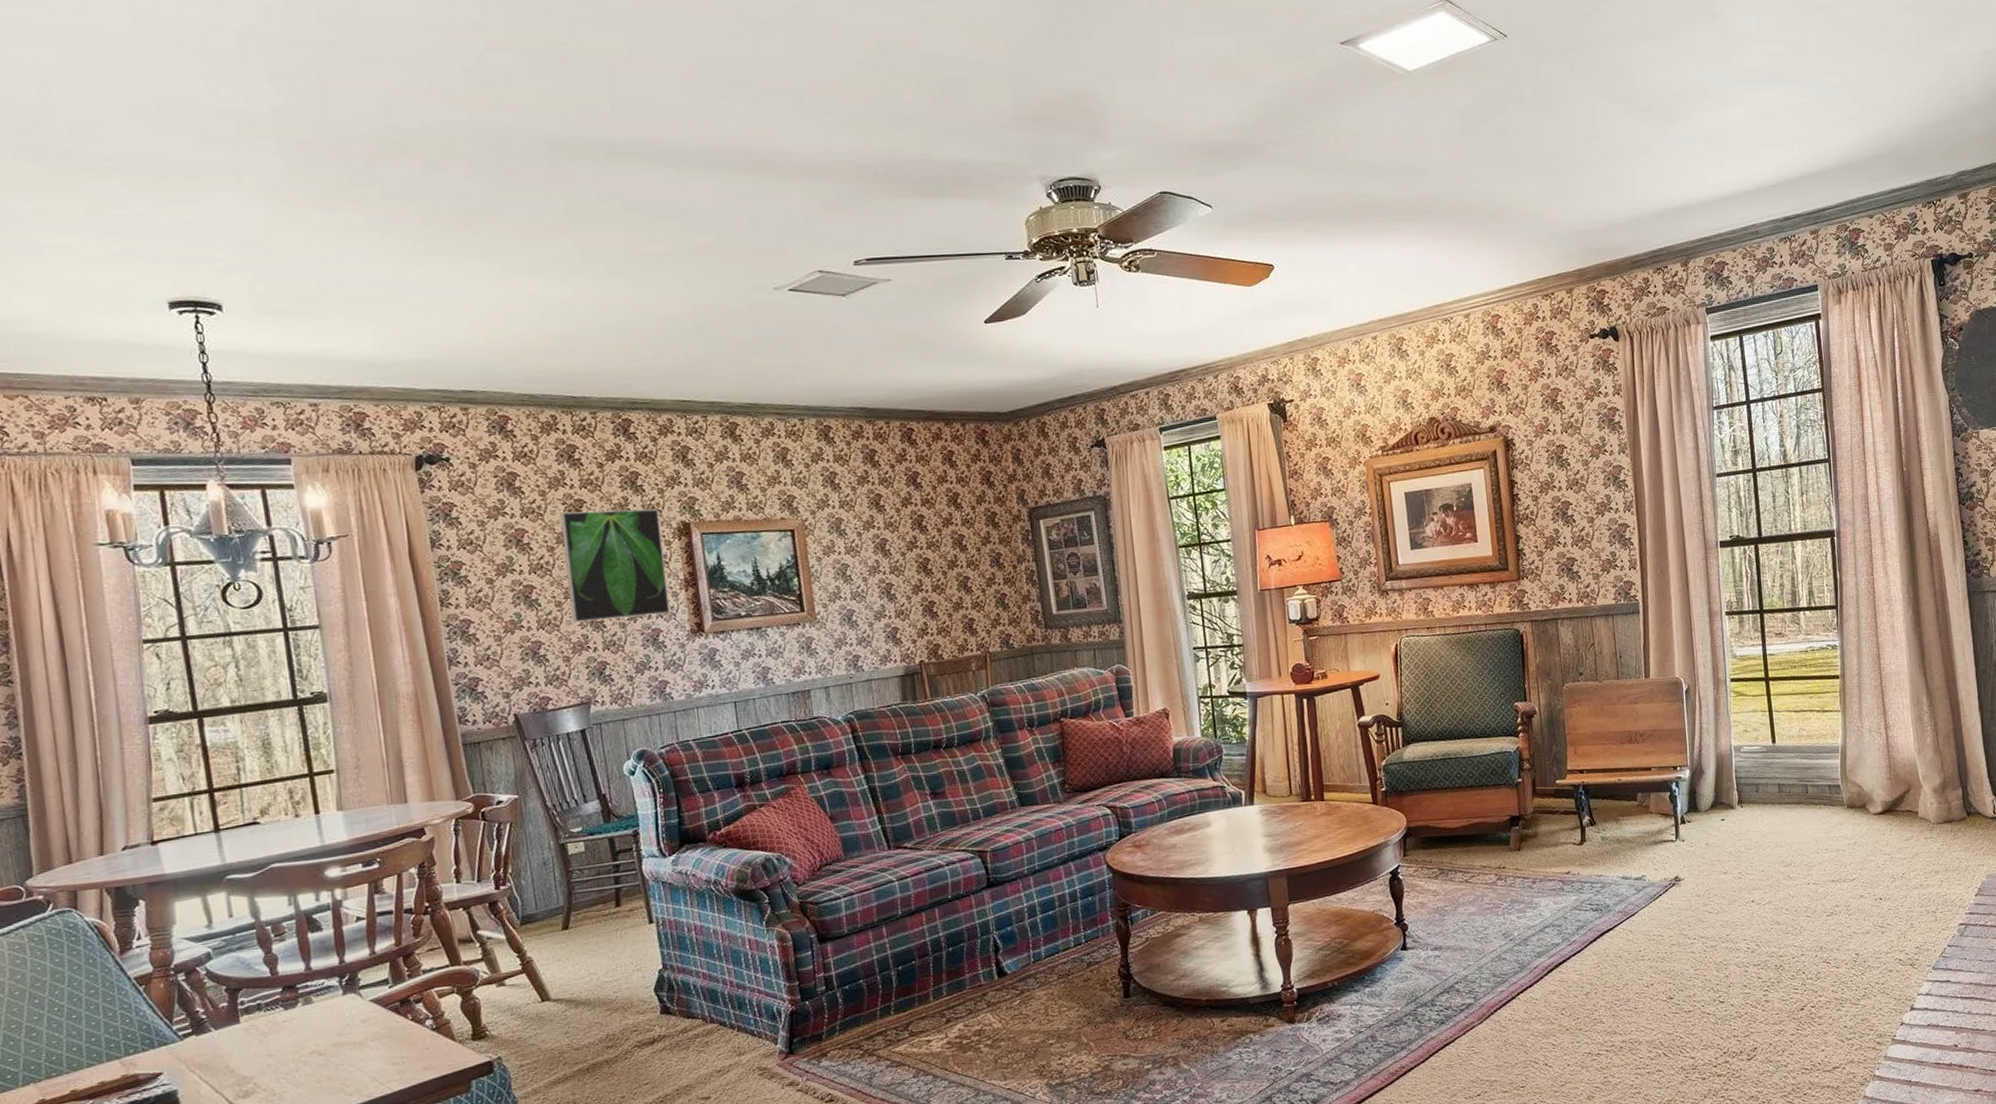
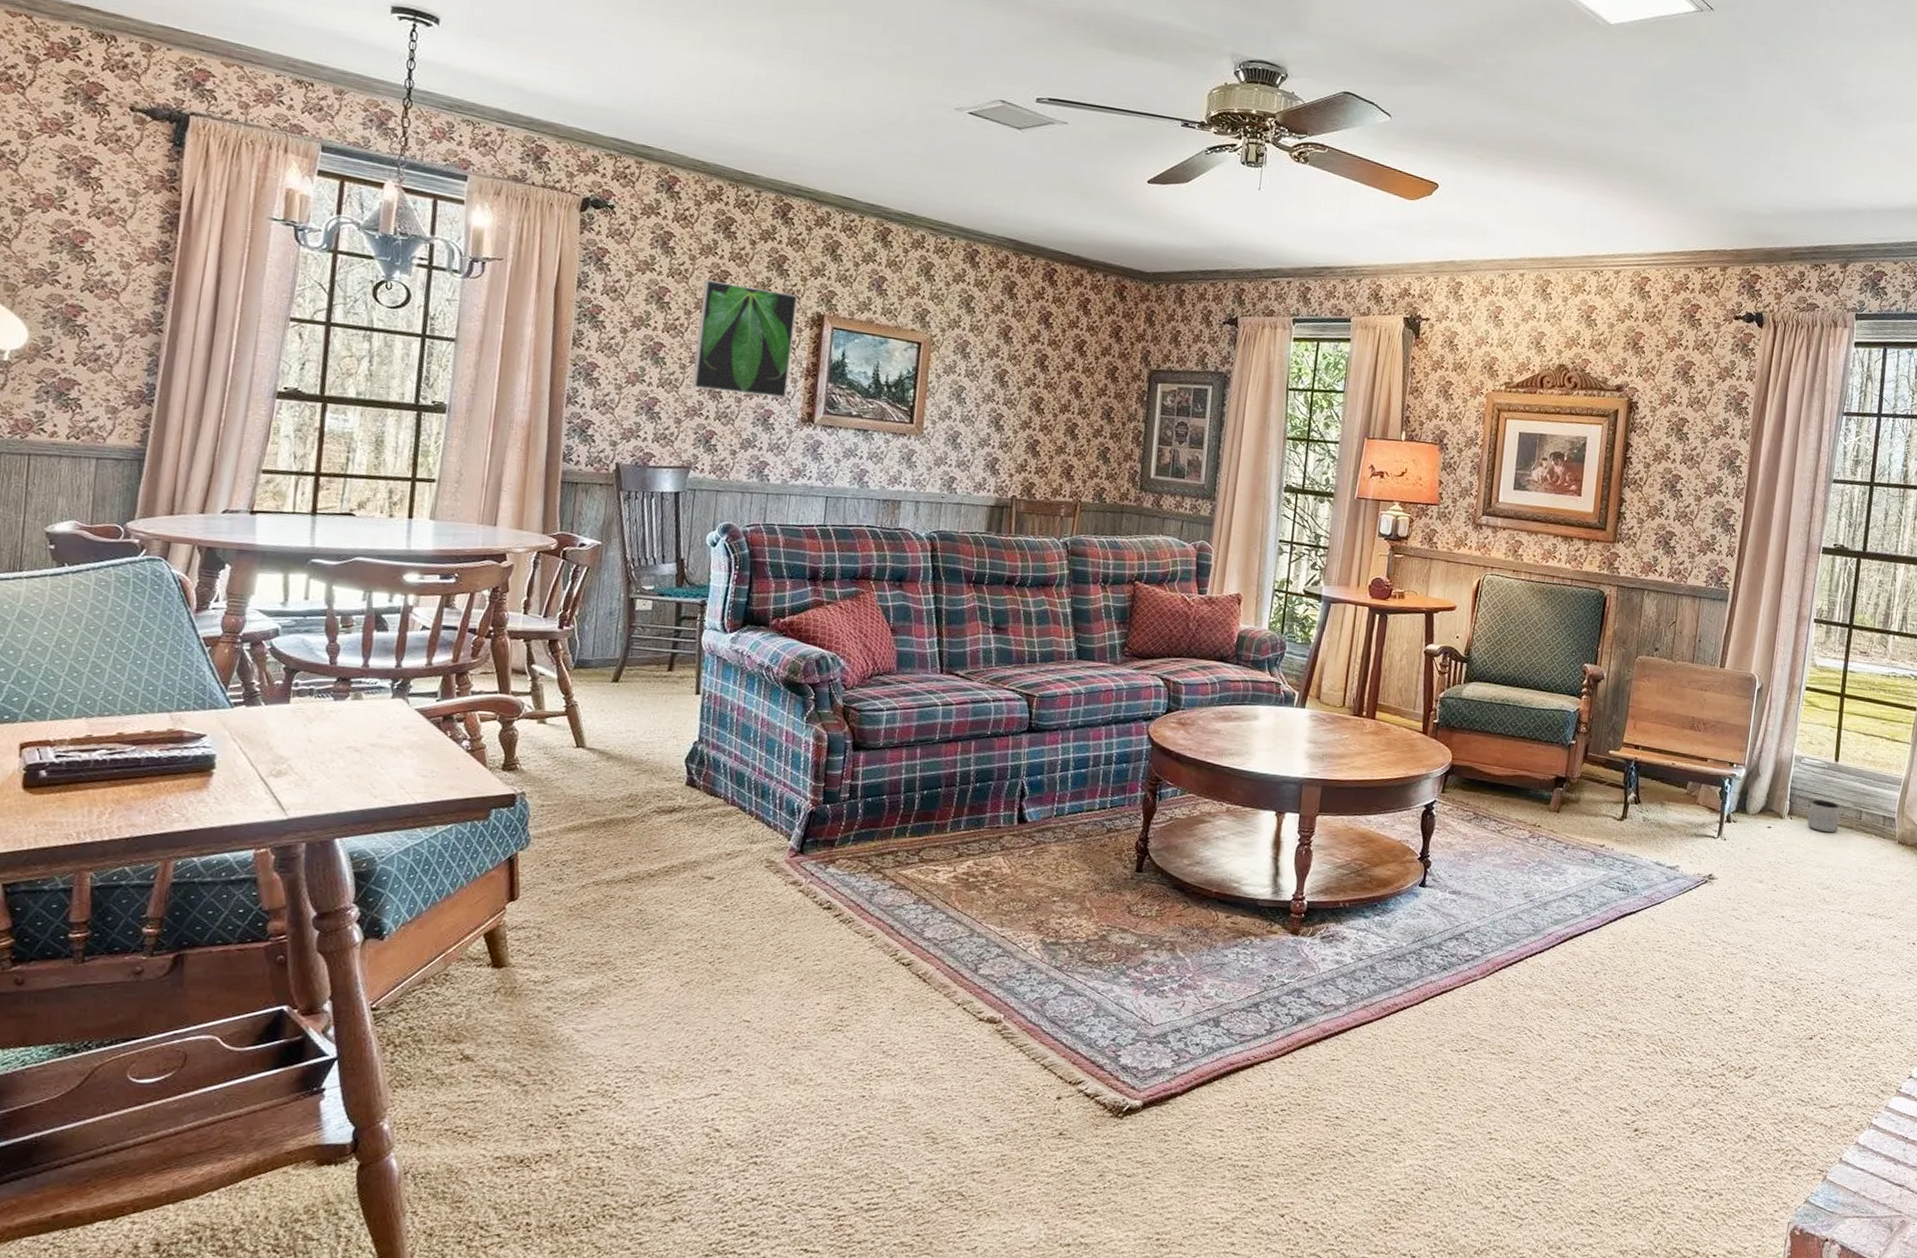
planter: none [1756,782,1788,814] -> present [1808,799,1841,833]

